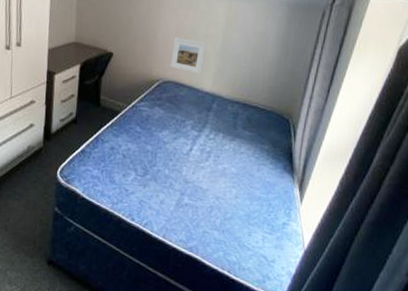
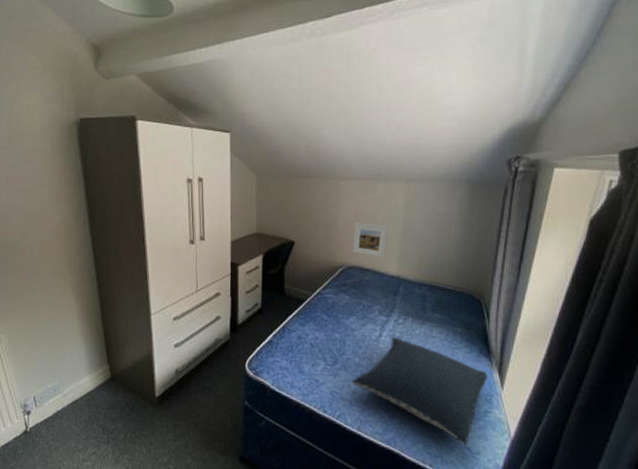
pillow: none [161,151,289,254] -> present [352,337,488,445]

